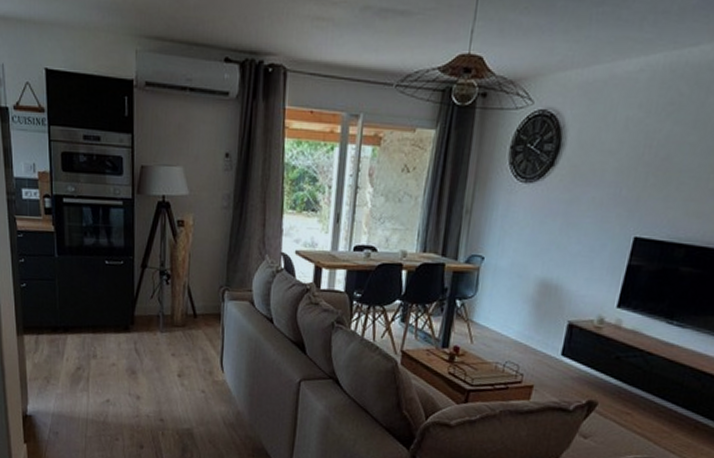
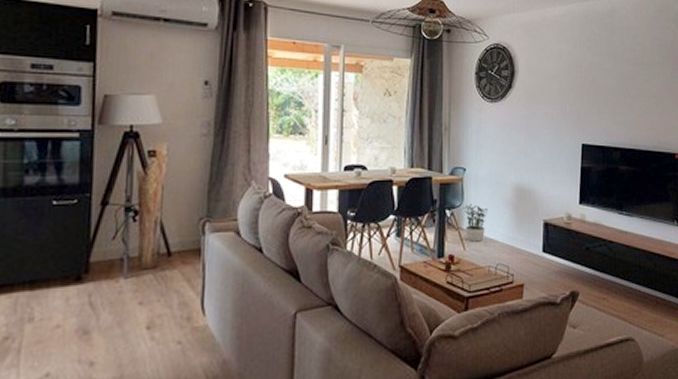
potted plant: none [474,295,504,337] -> present [463,203,488,242]

